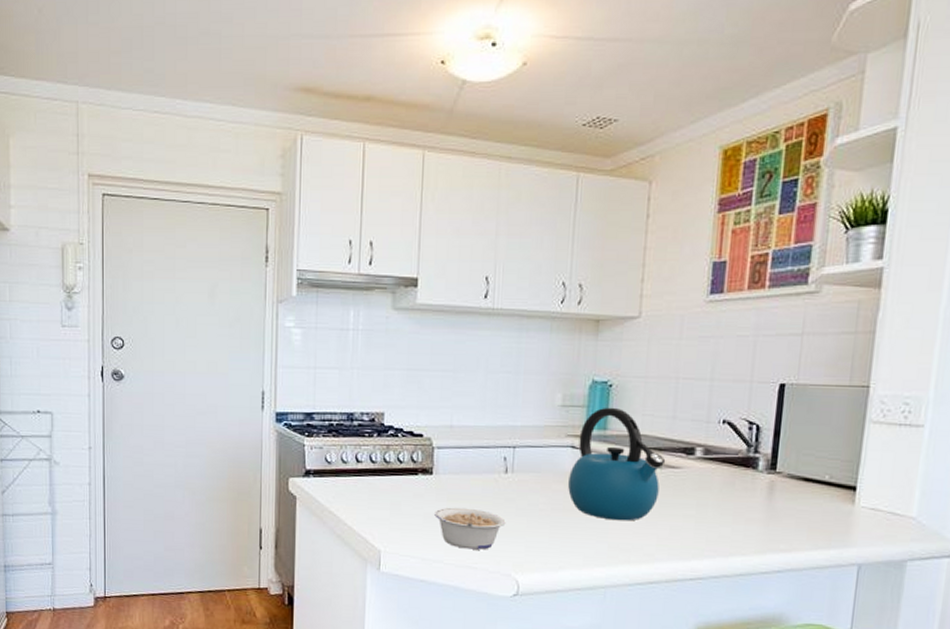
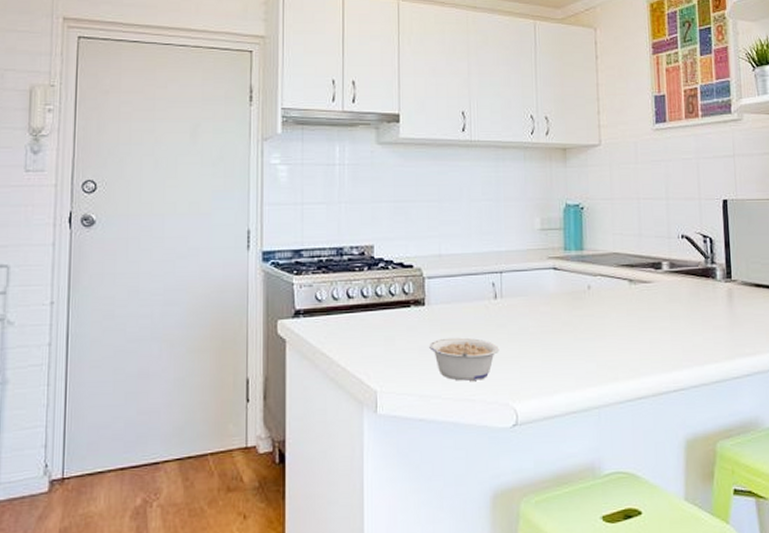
kettle: present [568,407,666,521] -> none [554,228,638,339]

